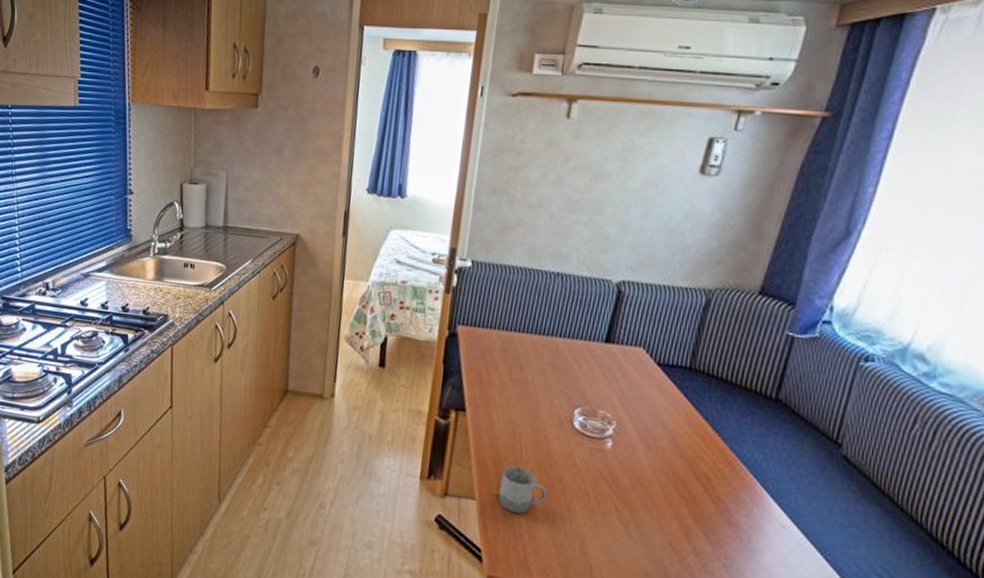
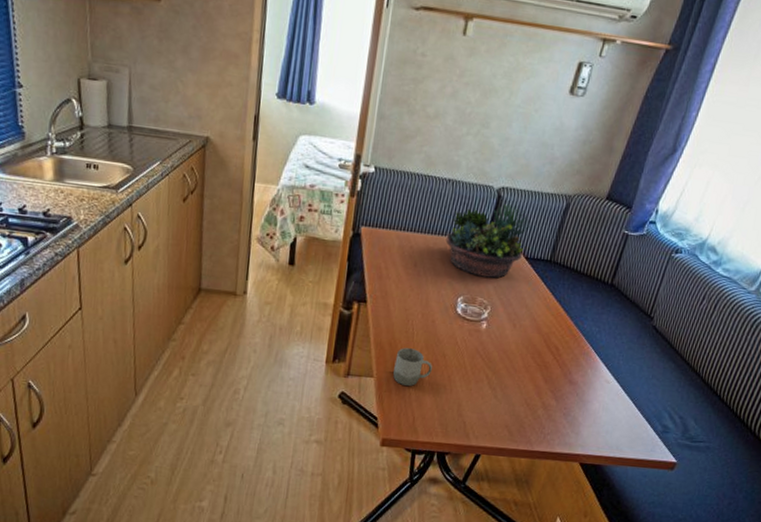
succulent planter: none [556,299,661,388] -> present [445,203,530,278]

